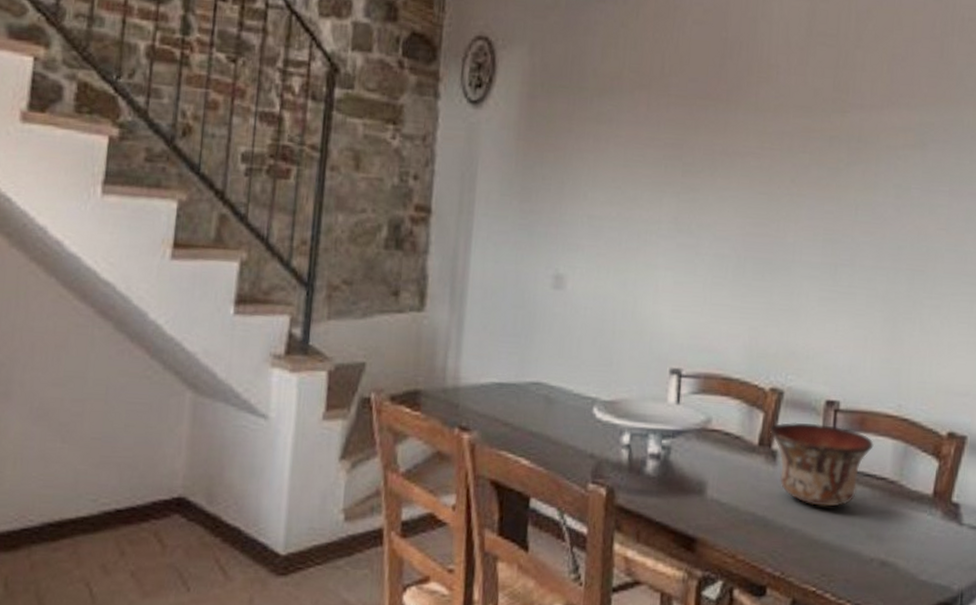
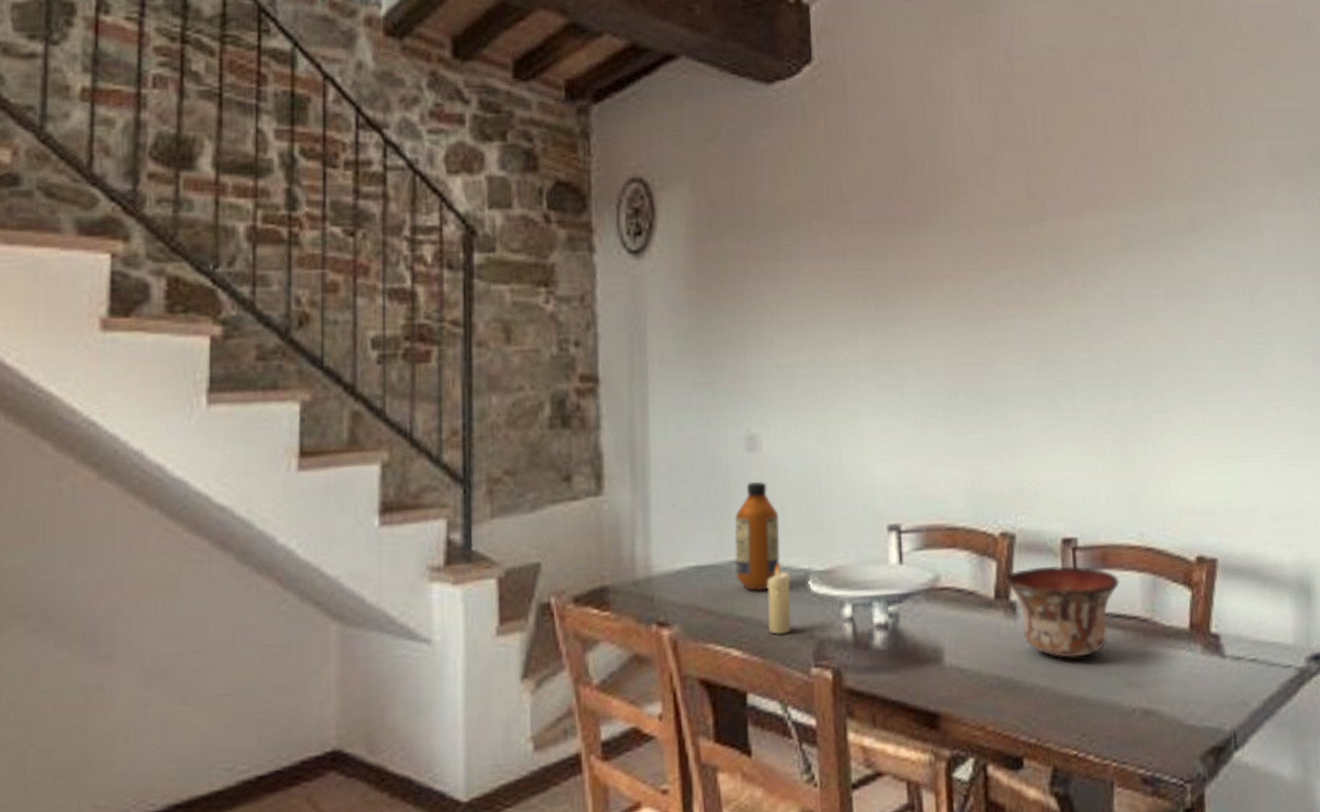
bottle: none [531,315,575,411] -> present [734,481,781,591]
candle: none [554,389,579,451] -> present [767,563,791,635]

